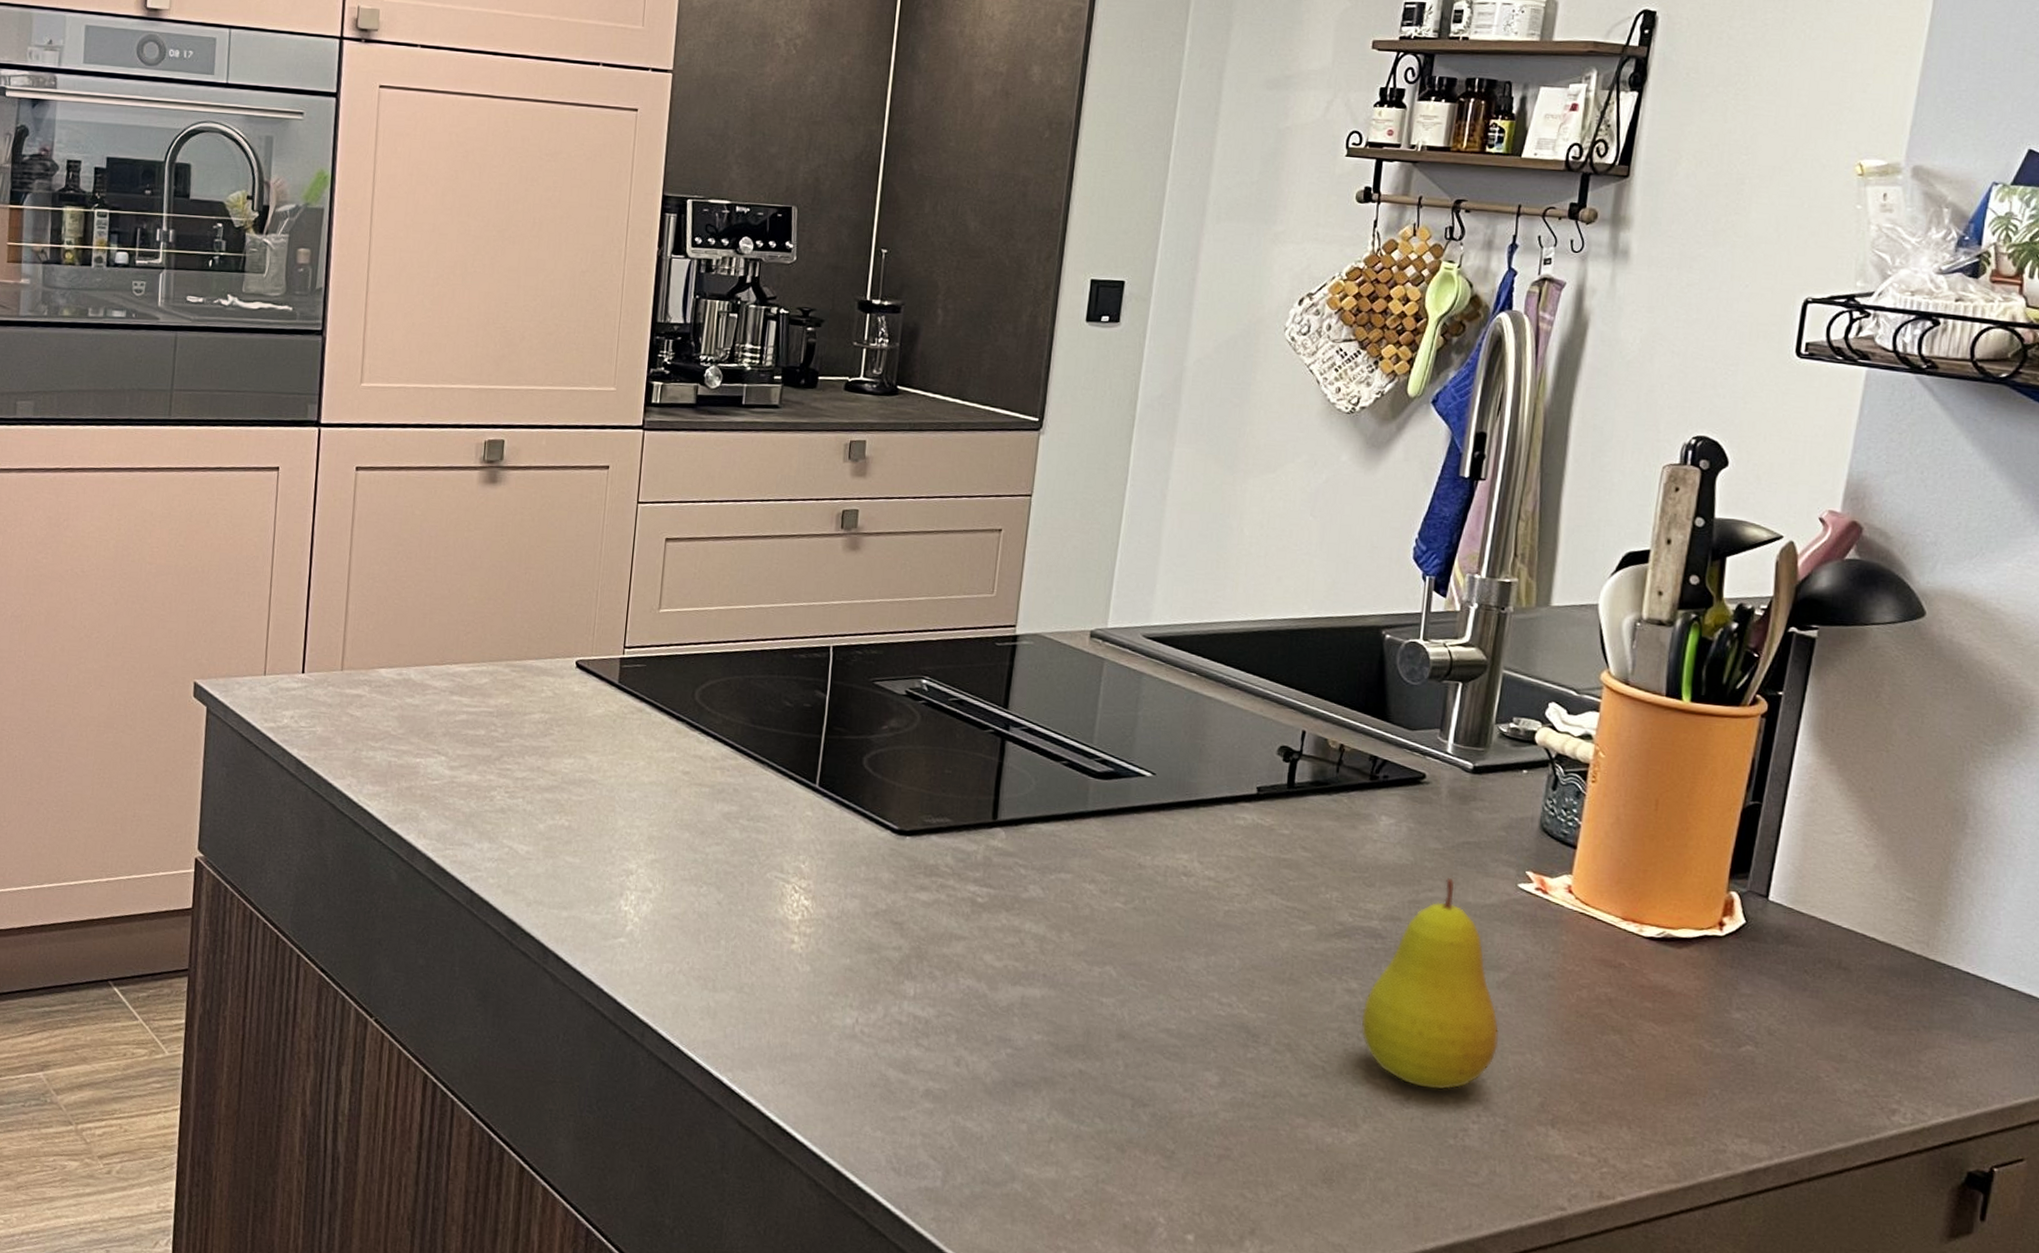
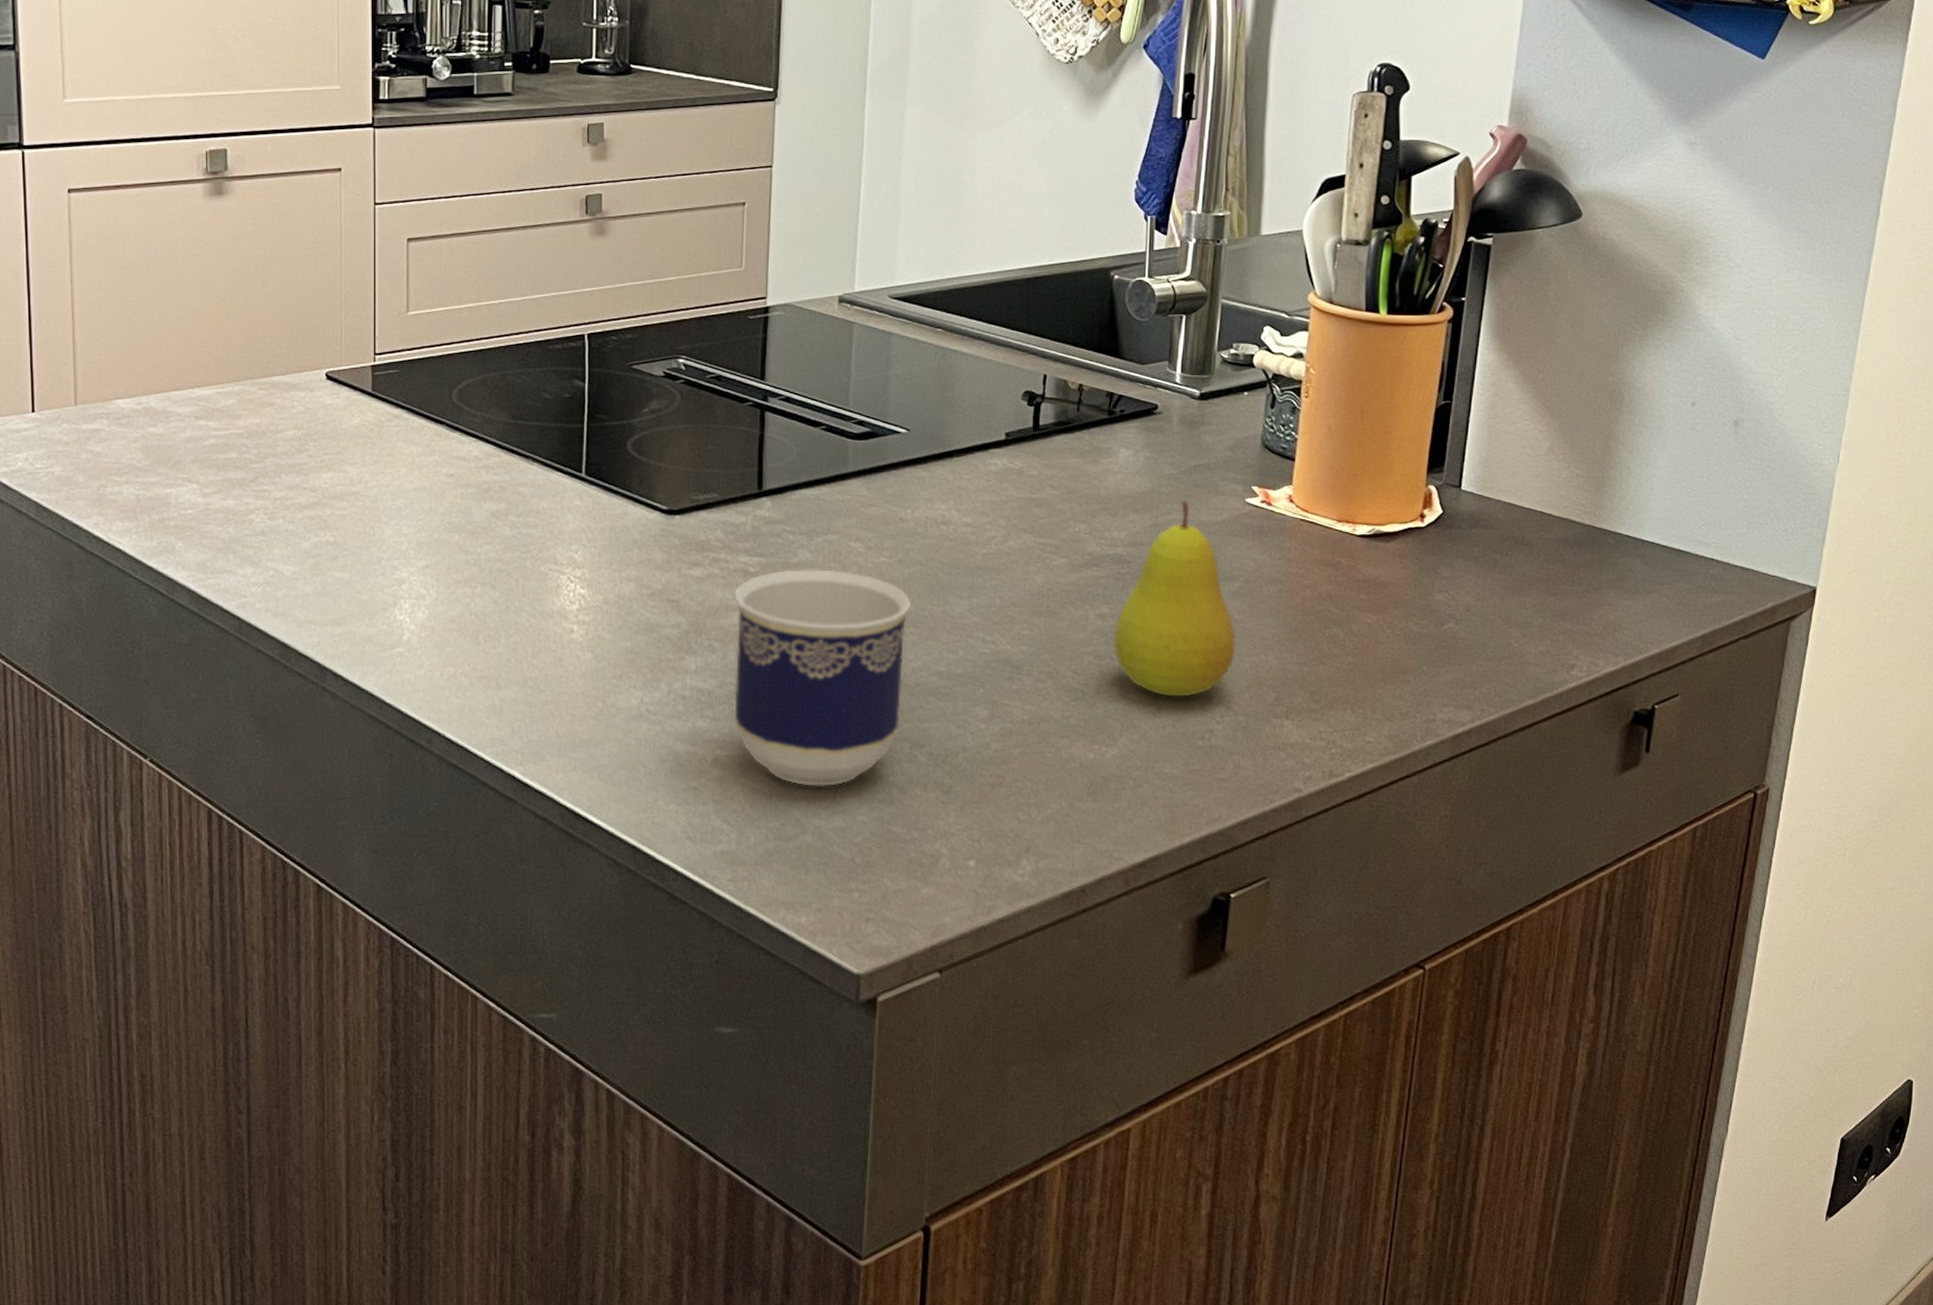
cup: none [949,904,1145,1136] -> present [734,569,912,786]

